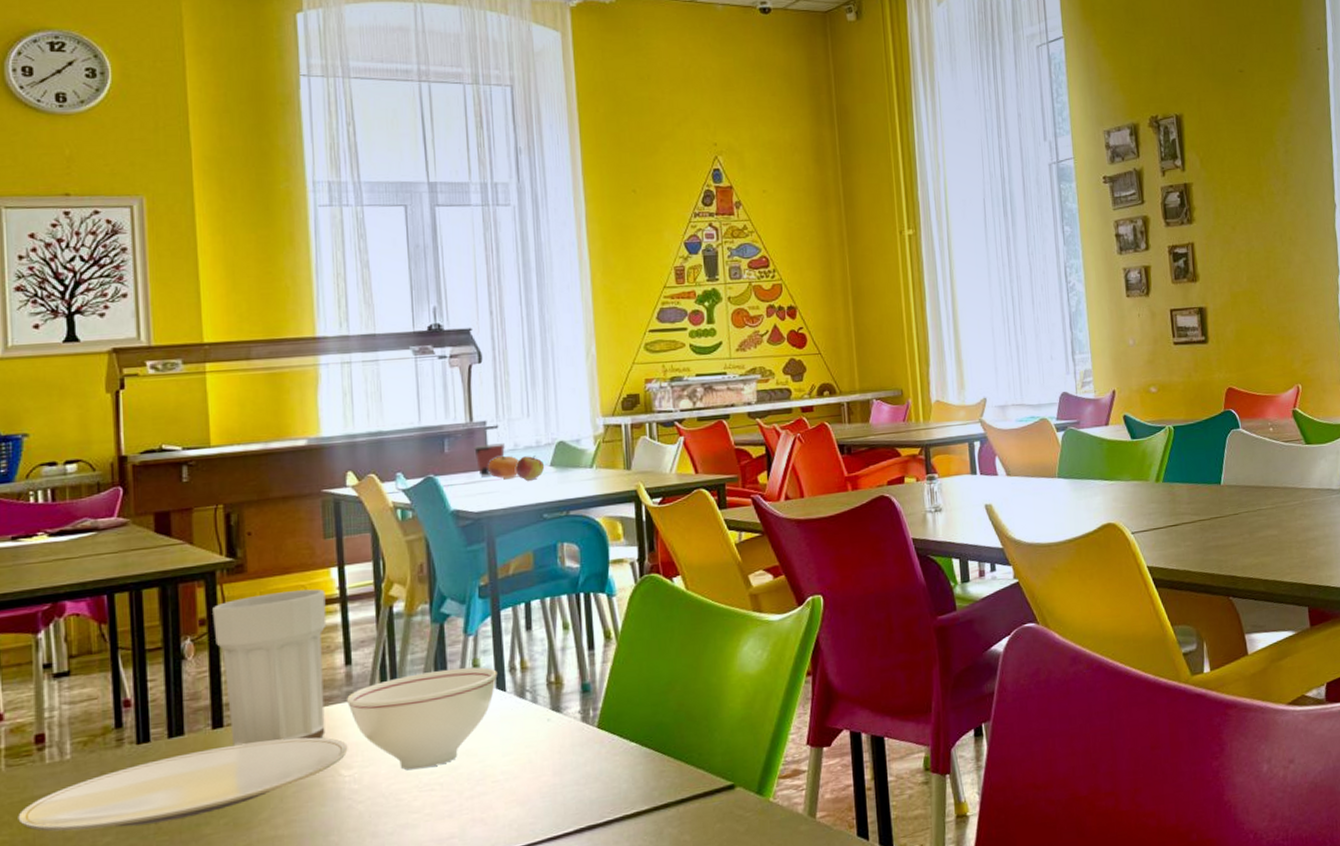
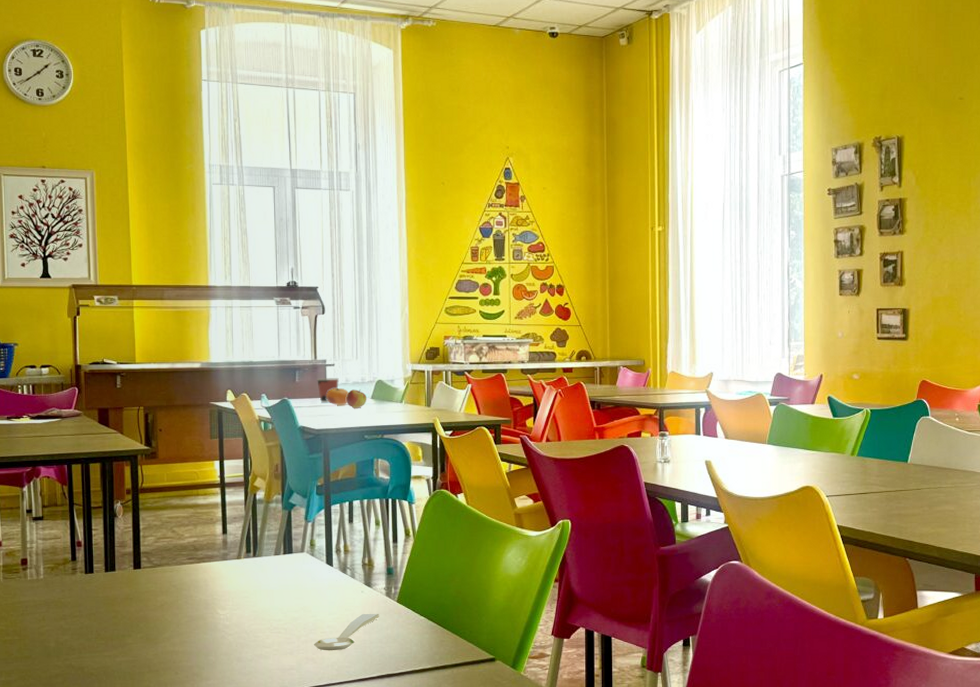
plate: present [18,737,348,832] -> none [10,582,223,631]
cup: present [213,589,327,746] -> none [135,475,211,585]
bowl: present [346,667,498,770] -> none [222,545,327,616]
spoon: none [482,746,574,807] -> present [313,613,379,651]

